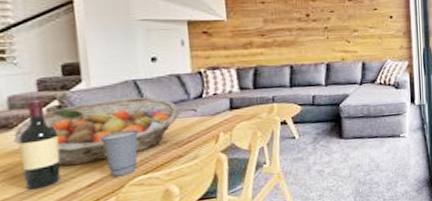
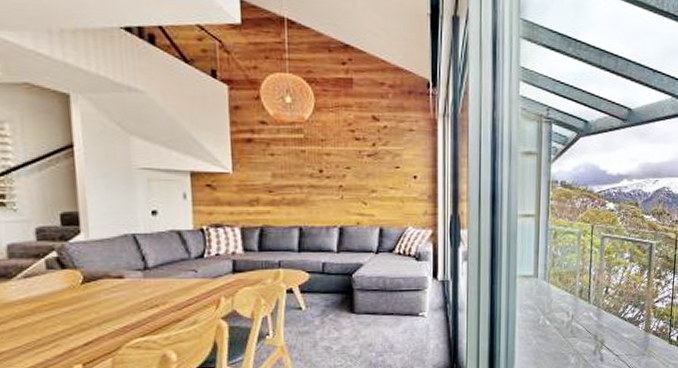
fruit basket: present [13,97,180,167] -> none [12,254,180,323]
wine bottle: present [17,100,61,190] -> none [16,251,58,344]
cup: present [98,129,141,177] -> none [95,288,139,337]

